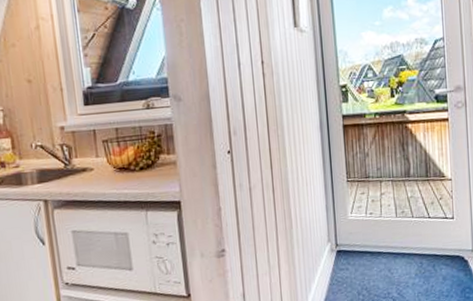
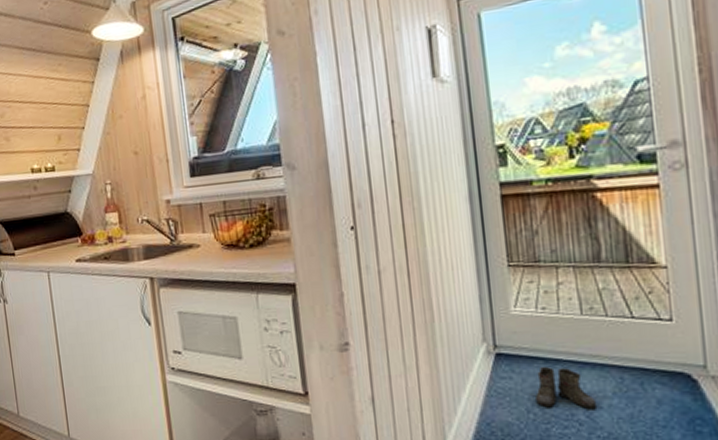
boots: none [360,258,405,290] -> present [530,366,598,409]

